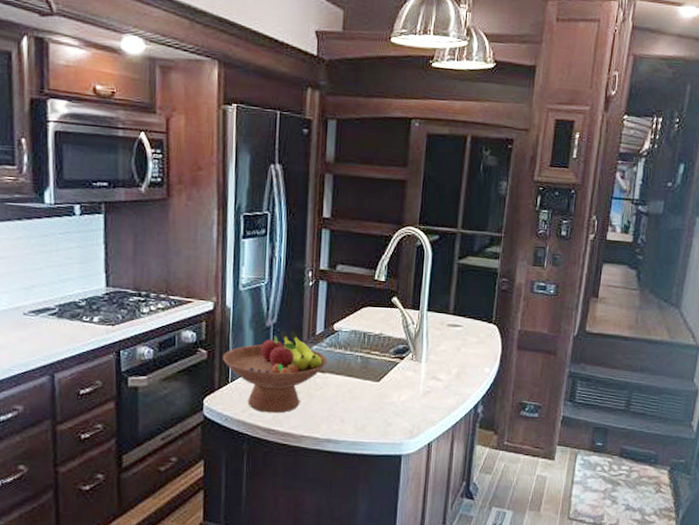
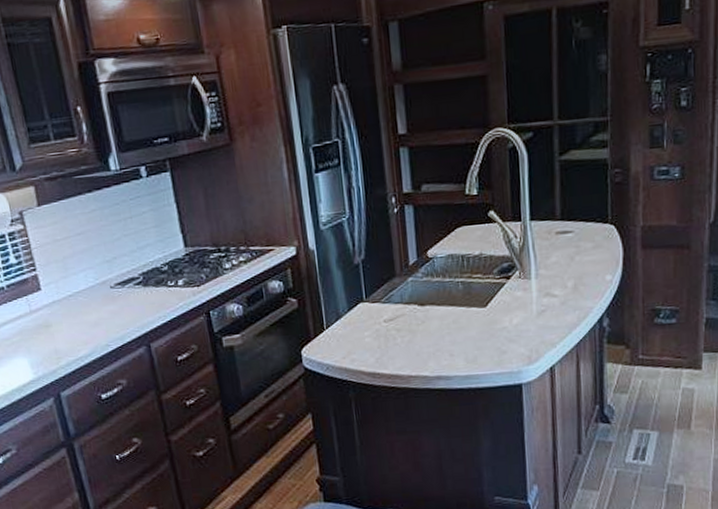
fruit bowl: present [222,330,328,413] -> none [313,265,426,357]

